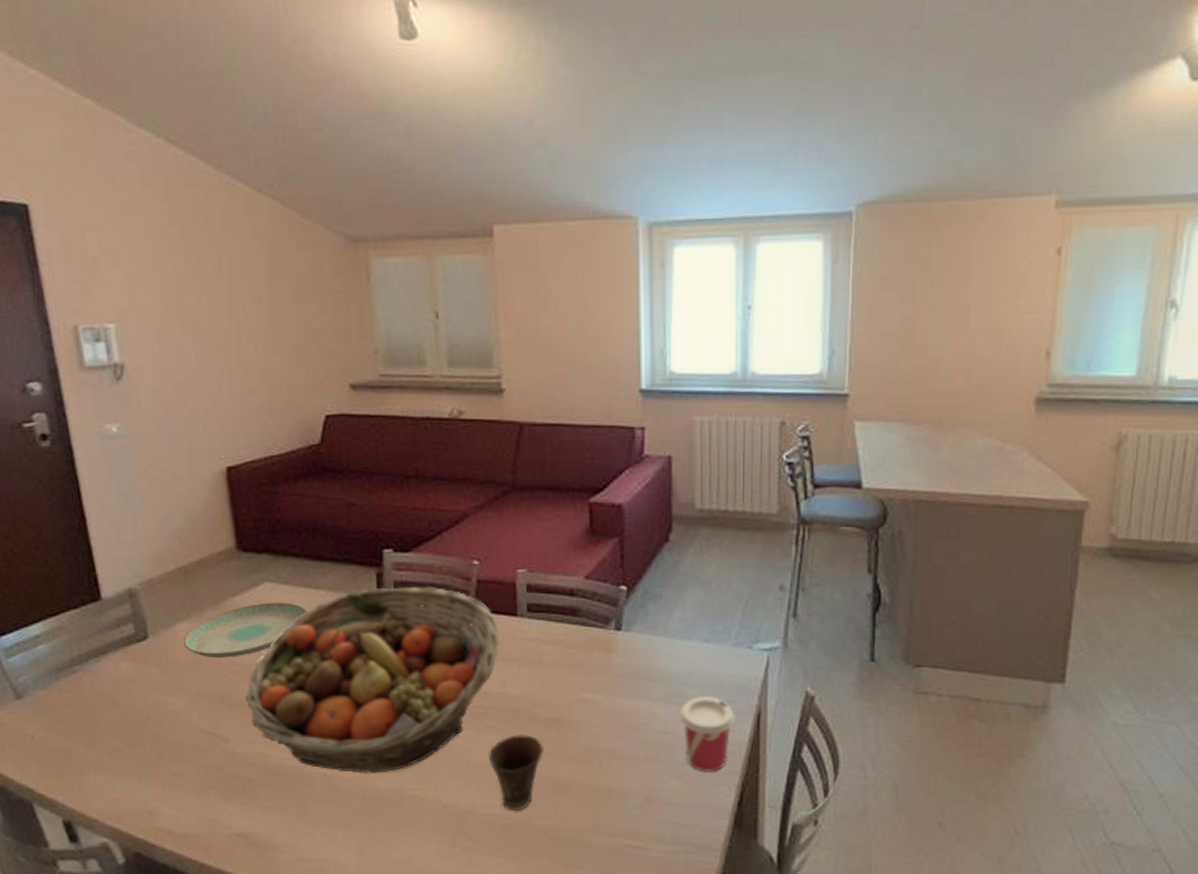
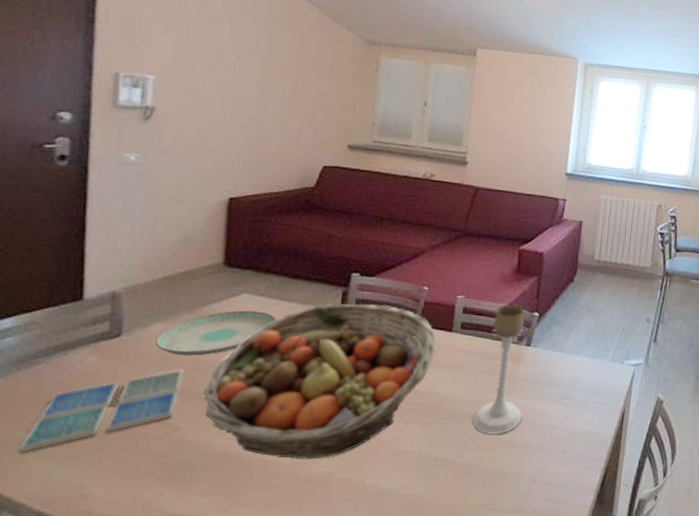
drink coaster: none [78,674,221,767] -> present [19,370,184,453]
cup: present [489,735,545,810] -> none [411,427,458,491]
candle holder: none [560,576,622,743] -> present [473,304,525,435]
cup: present [679,695,736,772] -> none [565,398,607,458]

